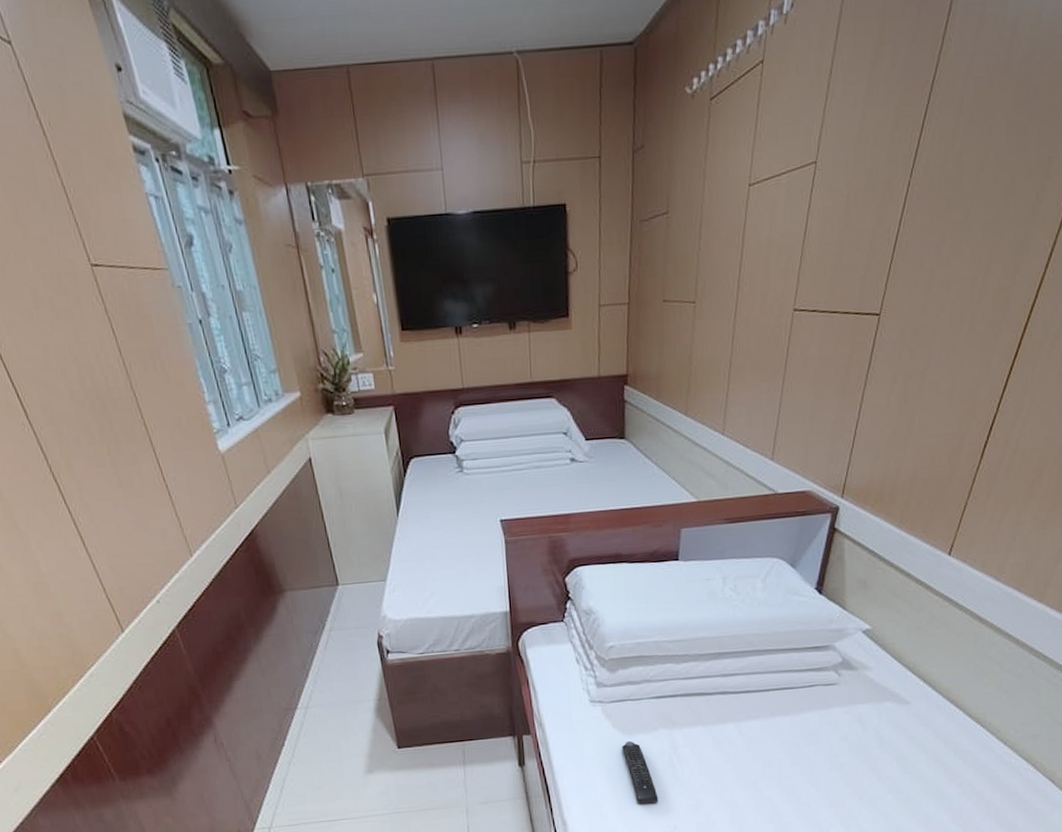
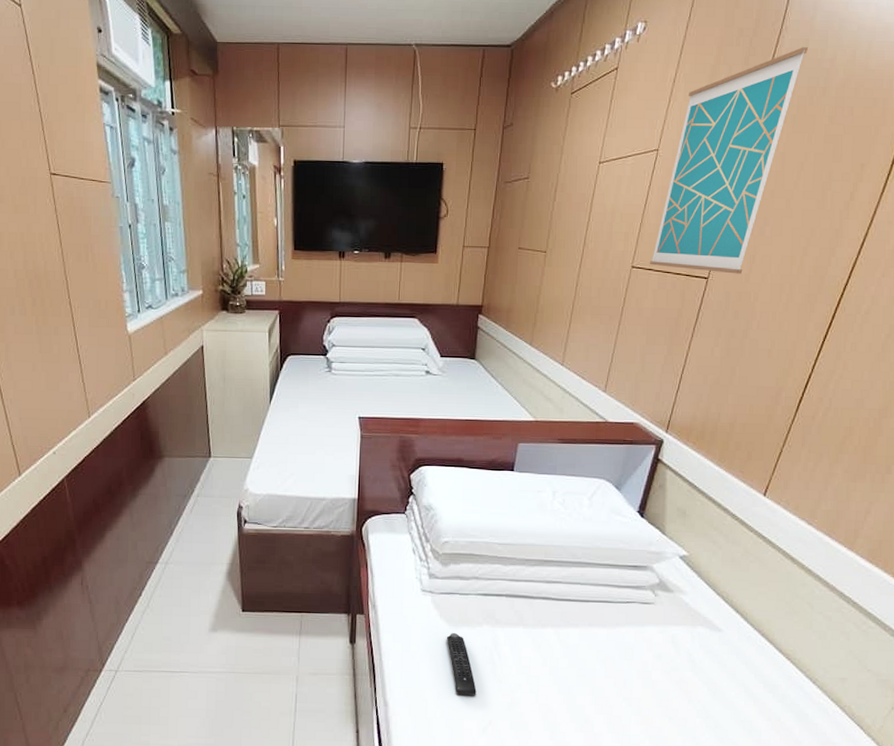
wall art: none [813,13,985,307] -> present [649,47,808,274]

